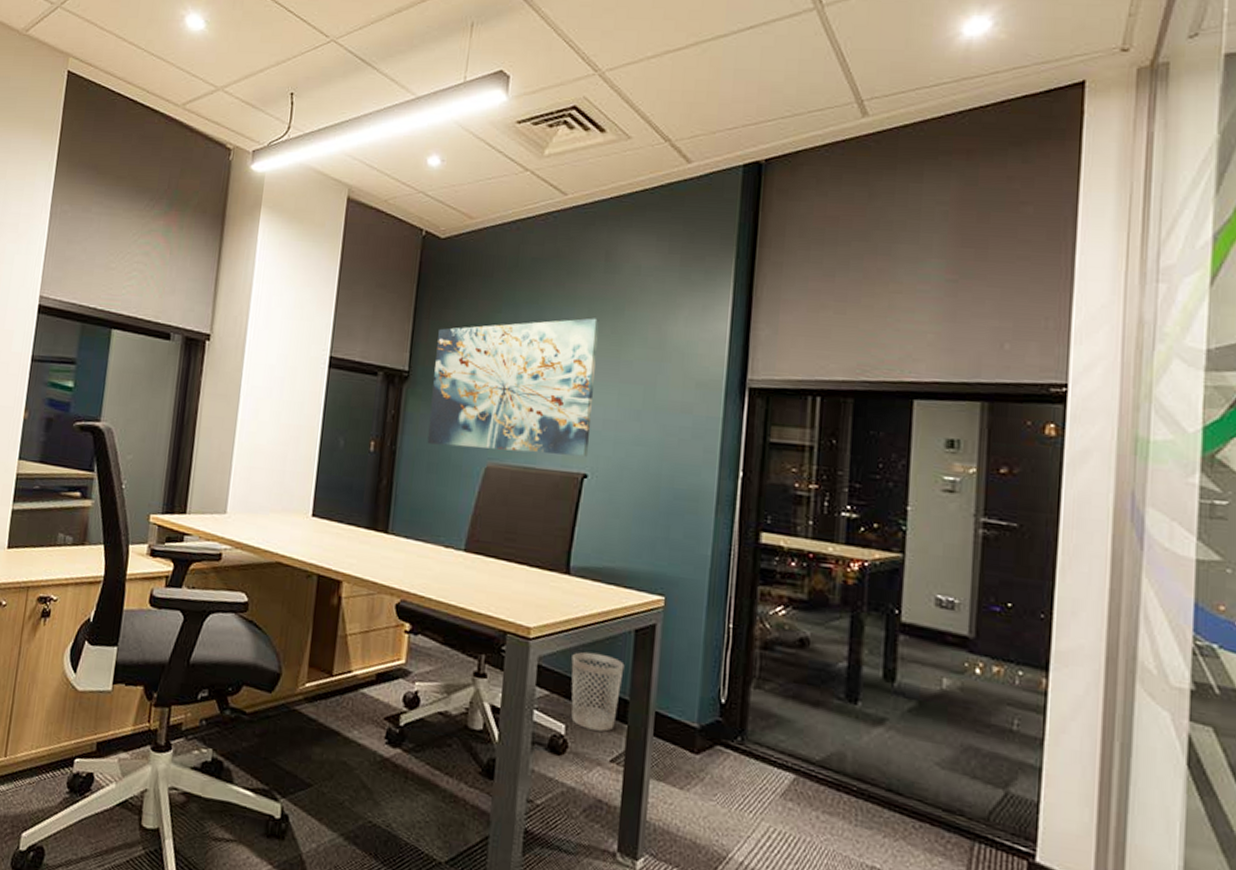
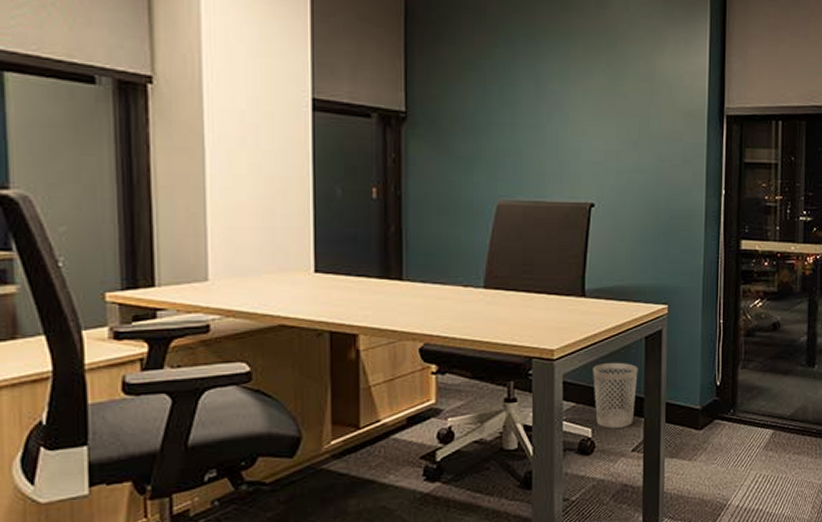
wall art: present [427,317,599,457] -> none [434,52,594,188]

